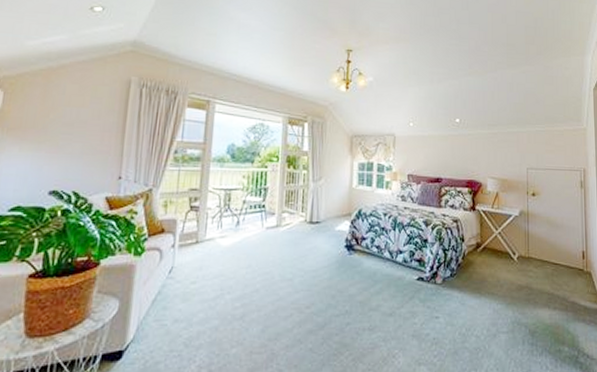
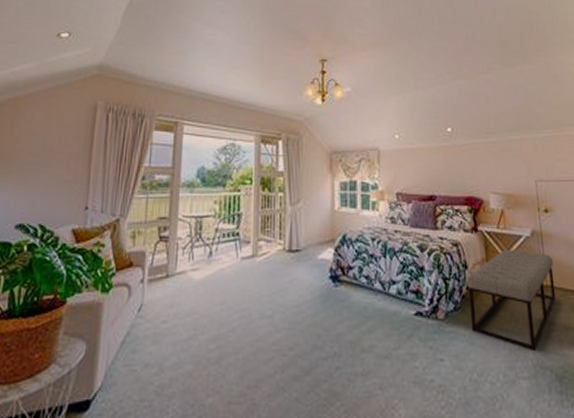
bench: none [462,226,536,312] -> present [466,249,557,352]

